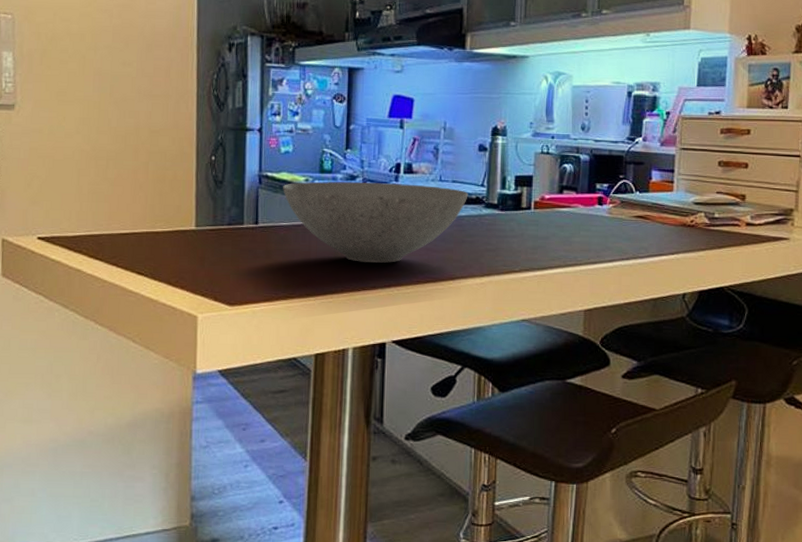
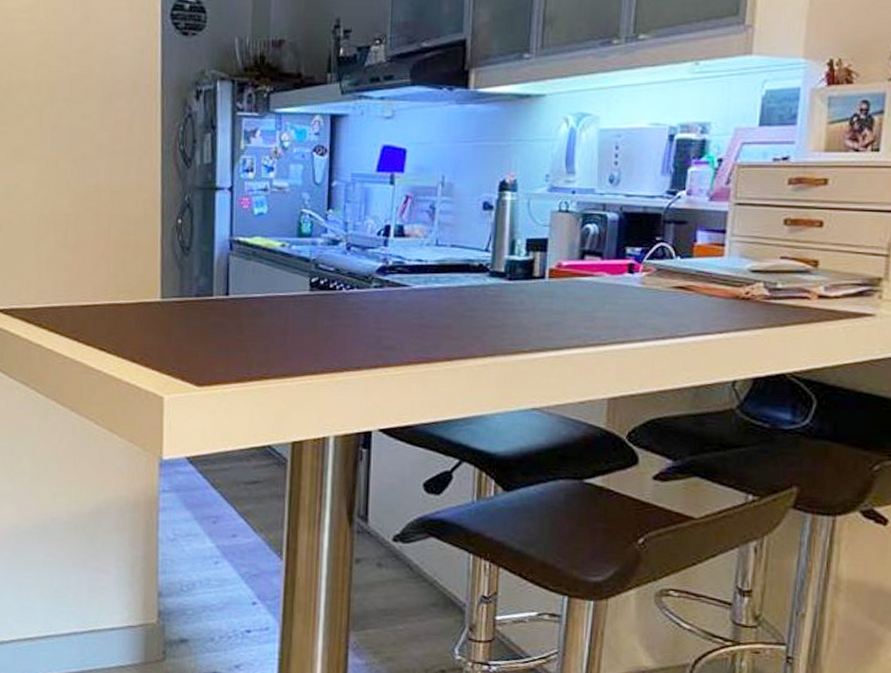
bowl: present [283,181,468,263] -> none [256,247,470,340]

